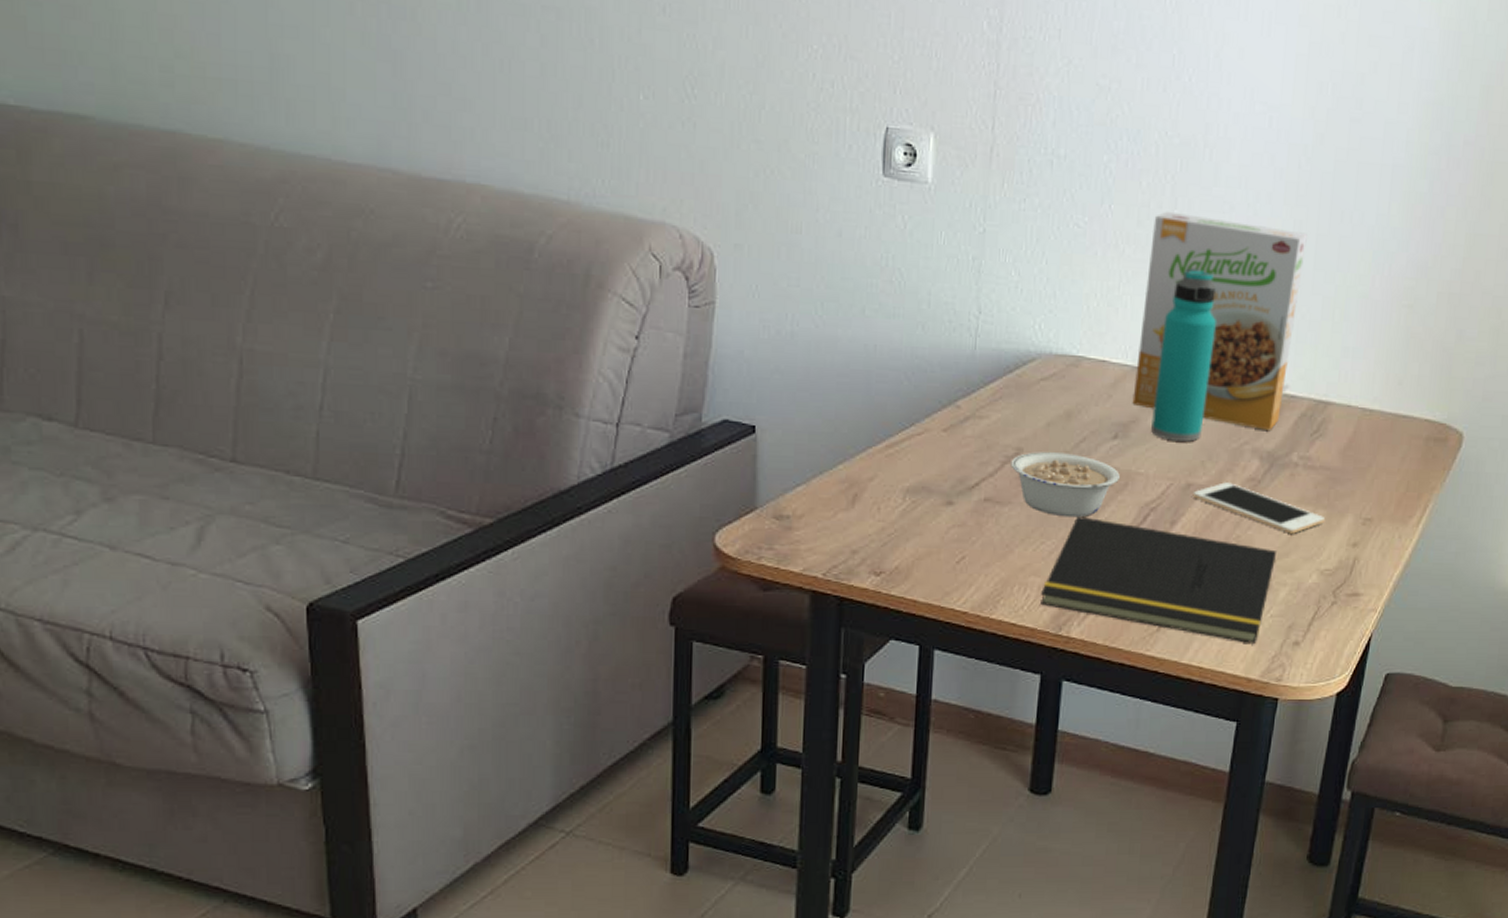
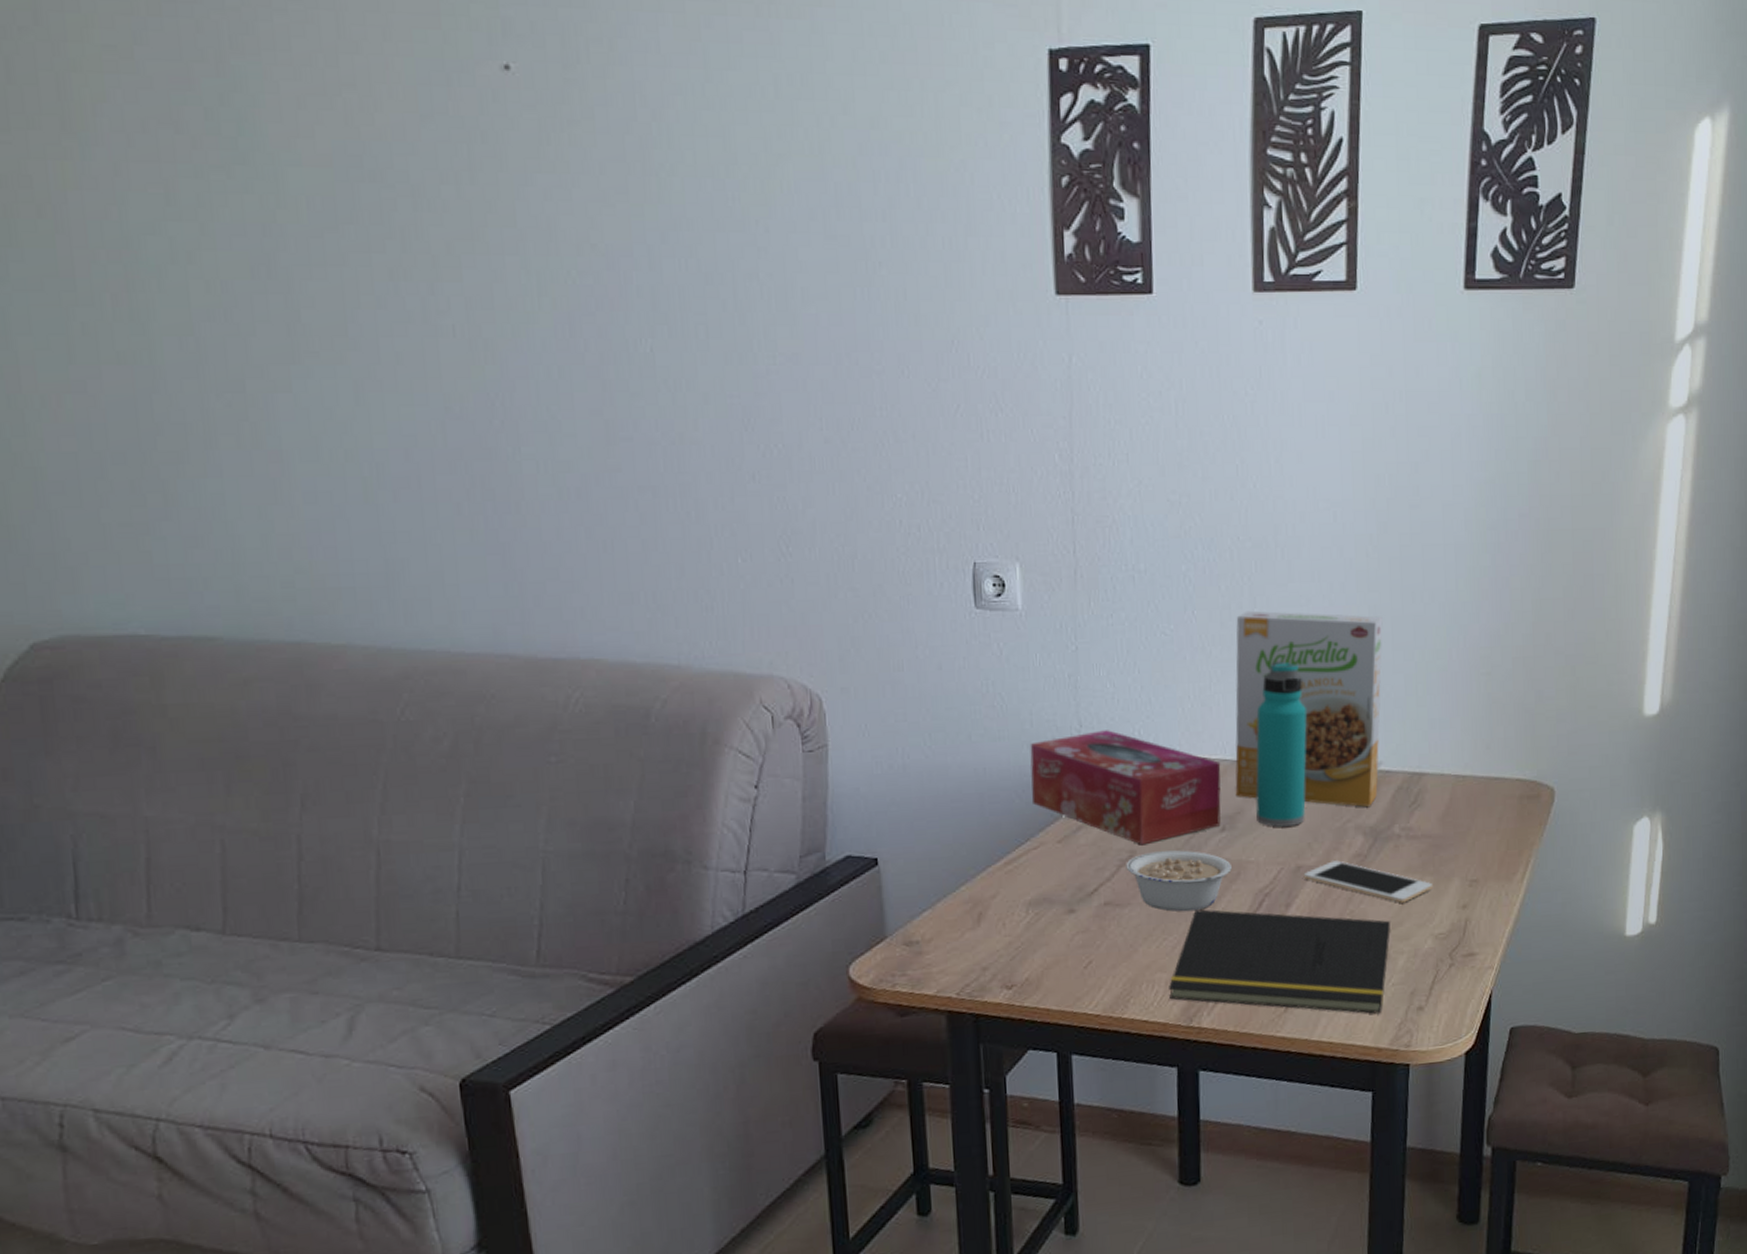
tissue box: none [920,319,1121,444] -> present [1030,730,1221,845]

